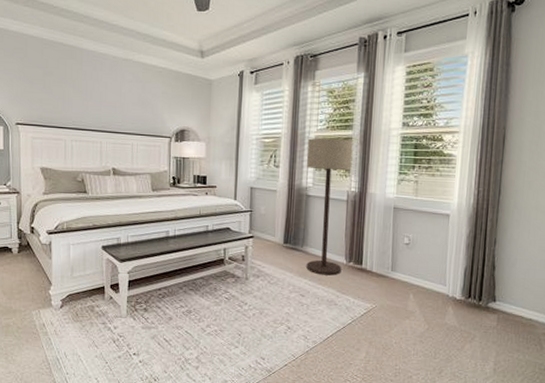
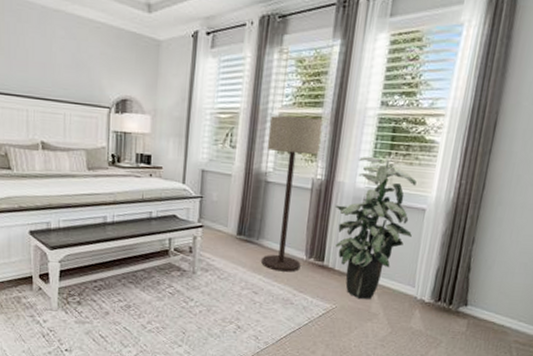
indoor plant: none [369,170,439,298] -> present [335,157,417,299]

